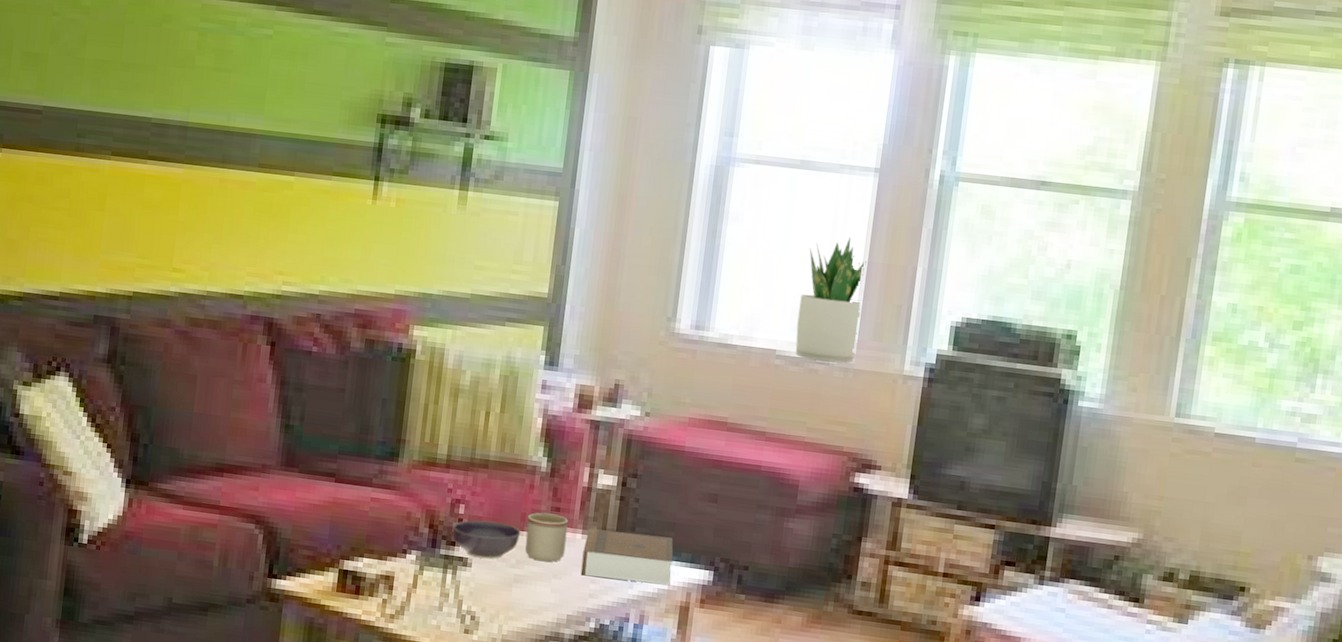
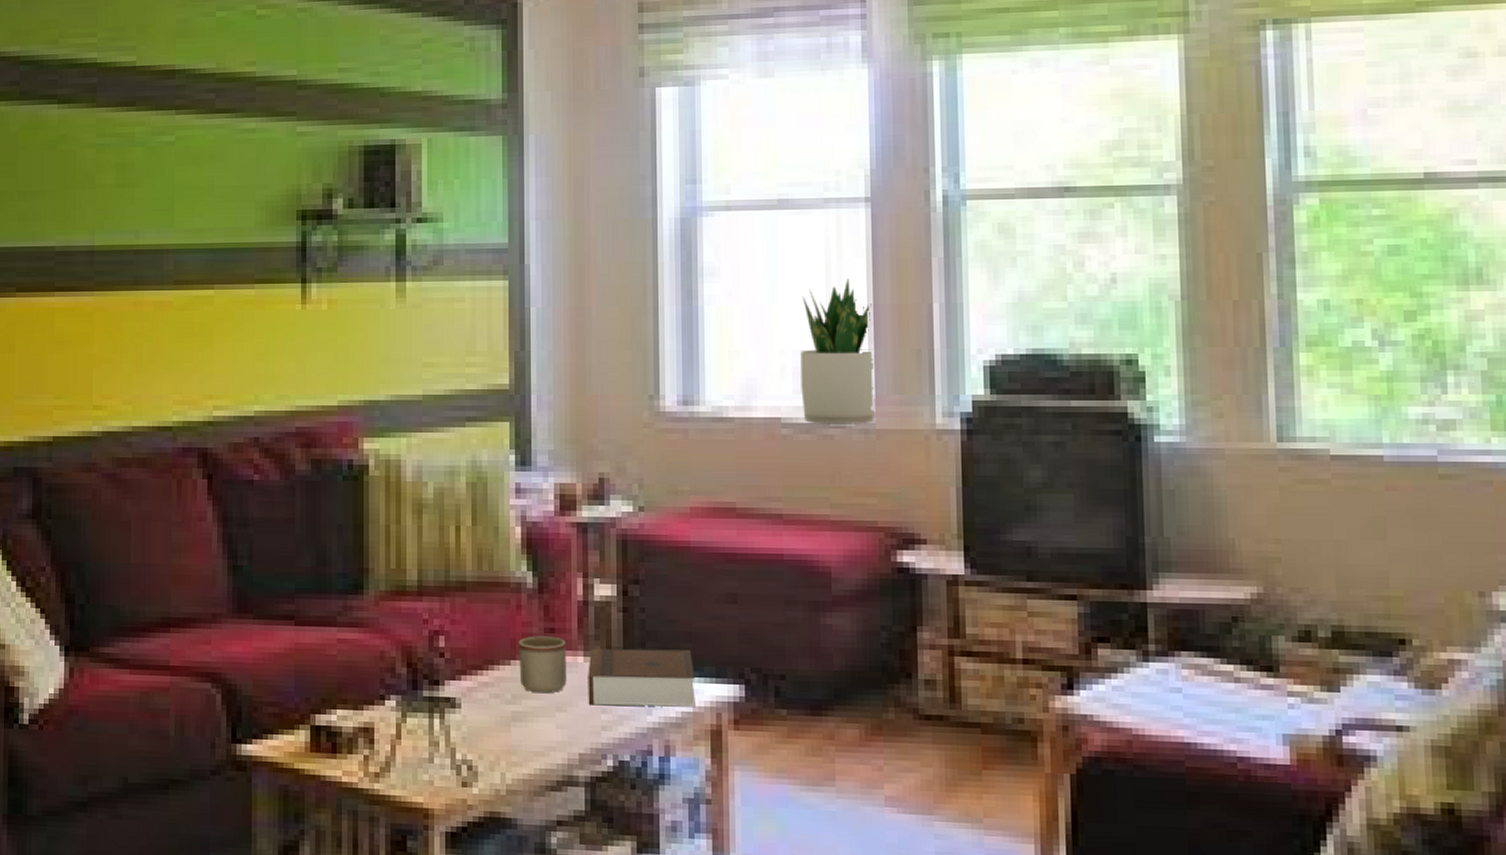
bowl: present [452,520,521,559] -> none [434,652,513,697]

